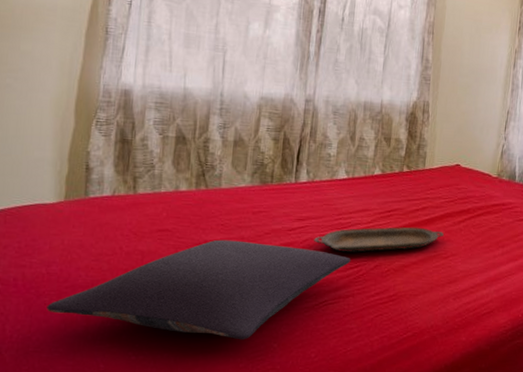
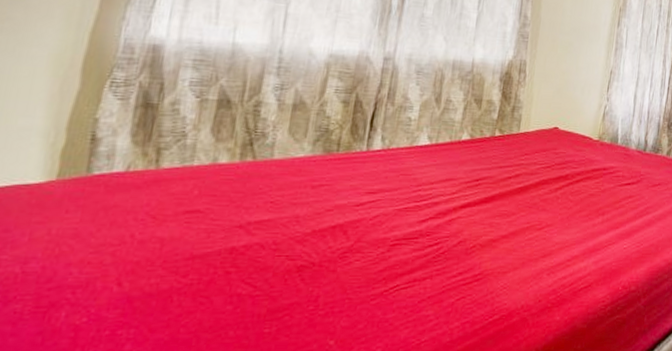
pillow: present [46,239,351,340] -> none [17,220,431,340]
serving tray: present [313,227,444,253] -> none [385,196,539,228]

